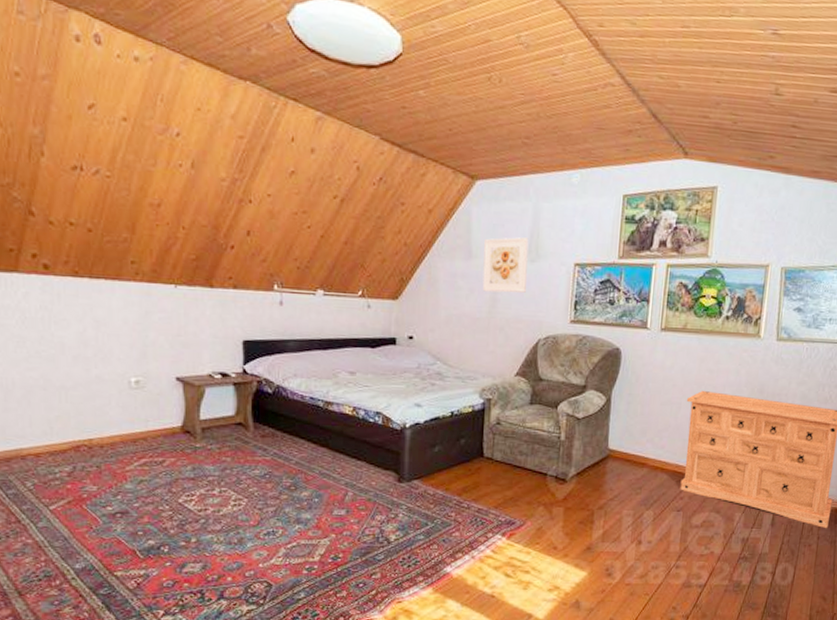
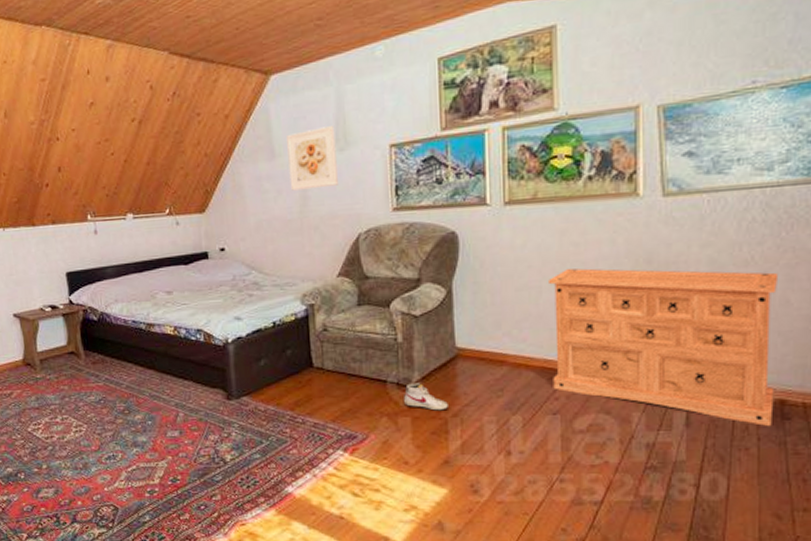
shoe: none [560,477,596,503] -> present [404,383,448,411]

